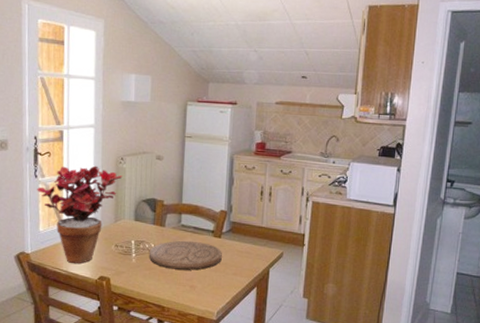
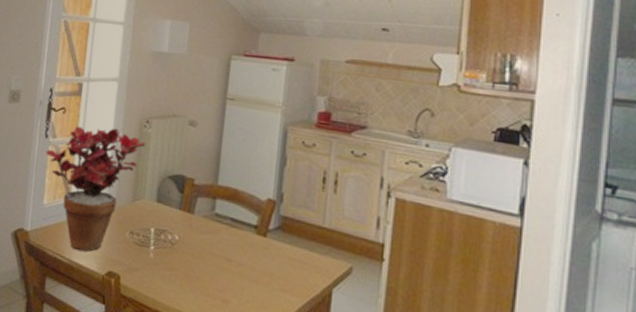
cutting board: present [148,240,222,270] -> none [170,234,267,278]

